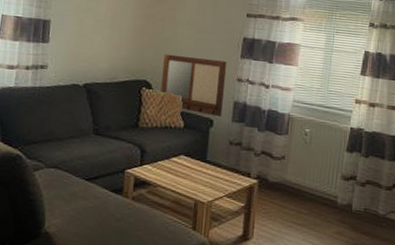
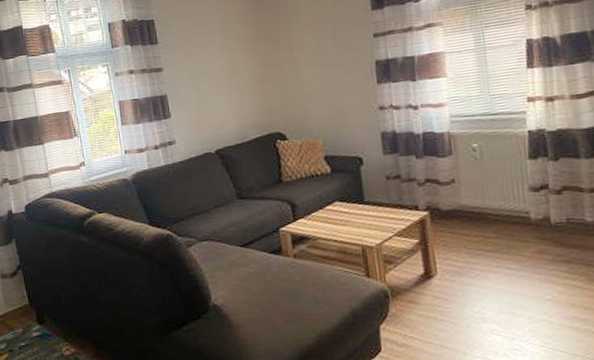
writing board: present [161,54,228,116] -> none [292,91,370,154]

